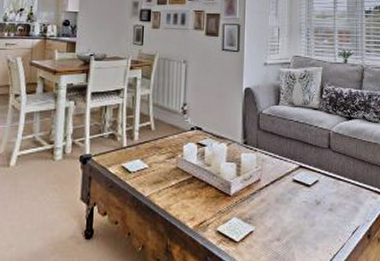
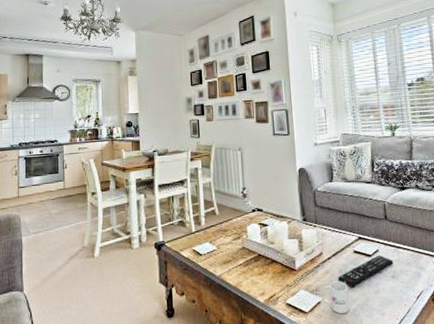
mug: none [256,210,284,245] -> present [322,281,350,314]
remote control: none [274,186,332,218] -> present [338,255,394,288]

